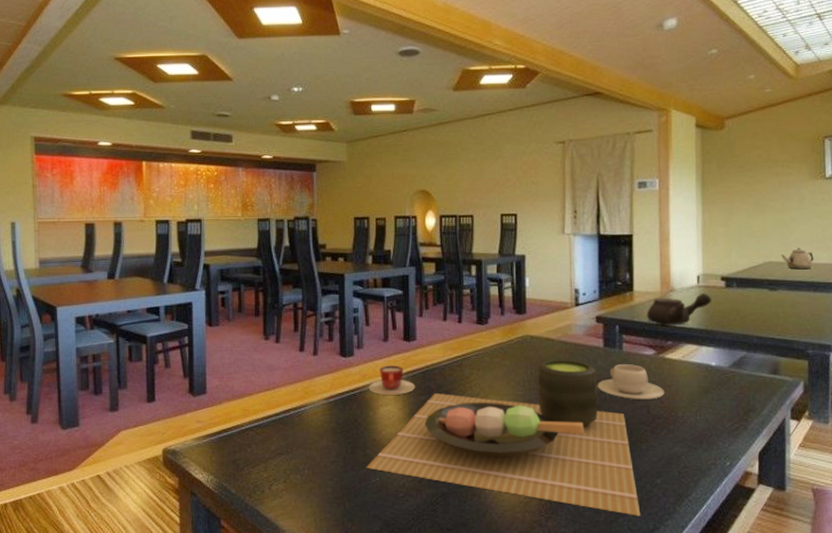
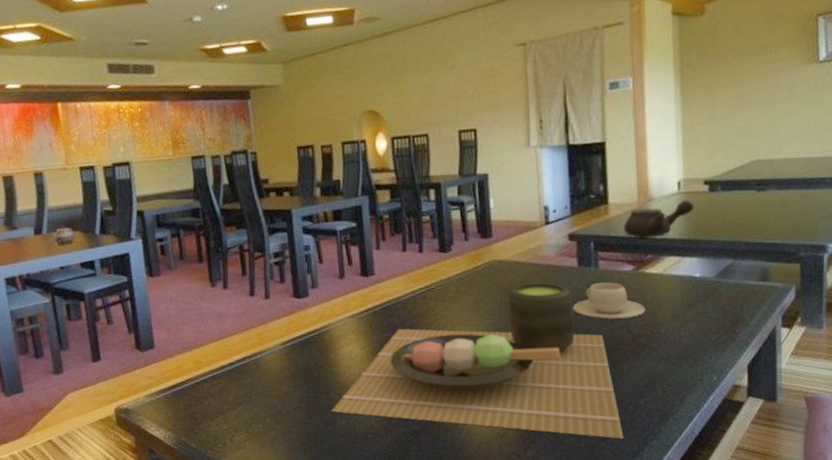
teapot: none [124,272,145,291] -> present [53,225,75,246]
teacup: present [368,365,416,395] -> none [326,302,378,335]
teapot: present [780,247,814,270] -> none [769,141,806,167]

